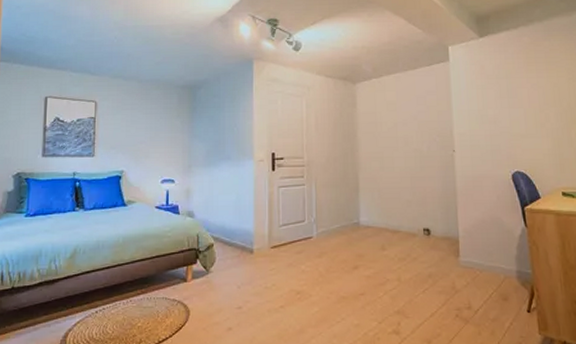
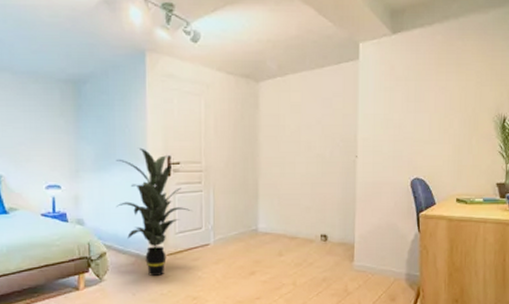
indoor plant: none [223,144,295,270] -> present [116,147,192,277]

